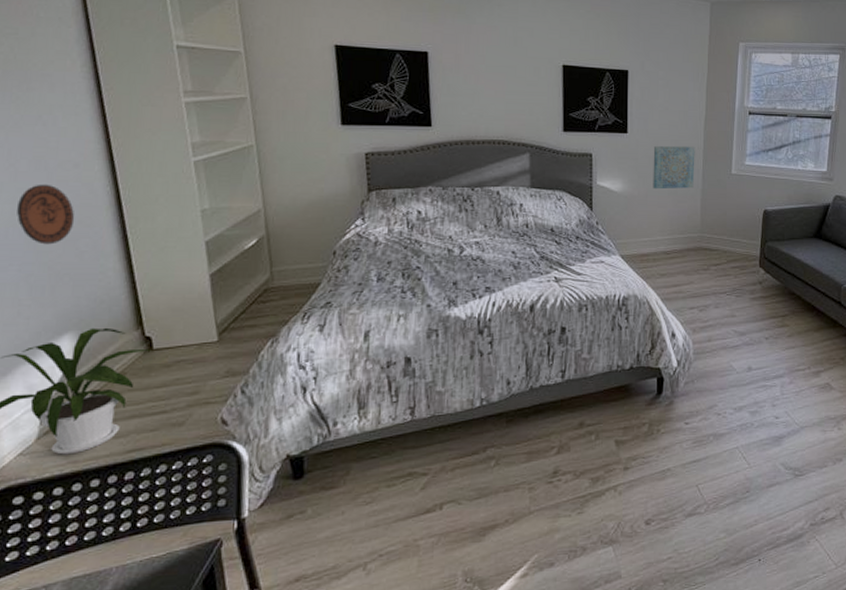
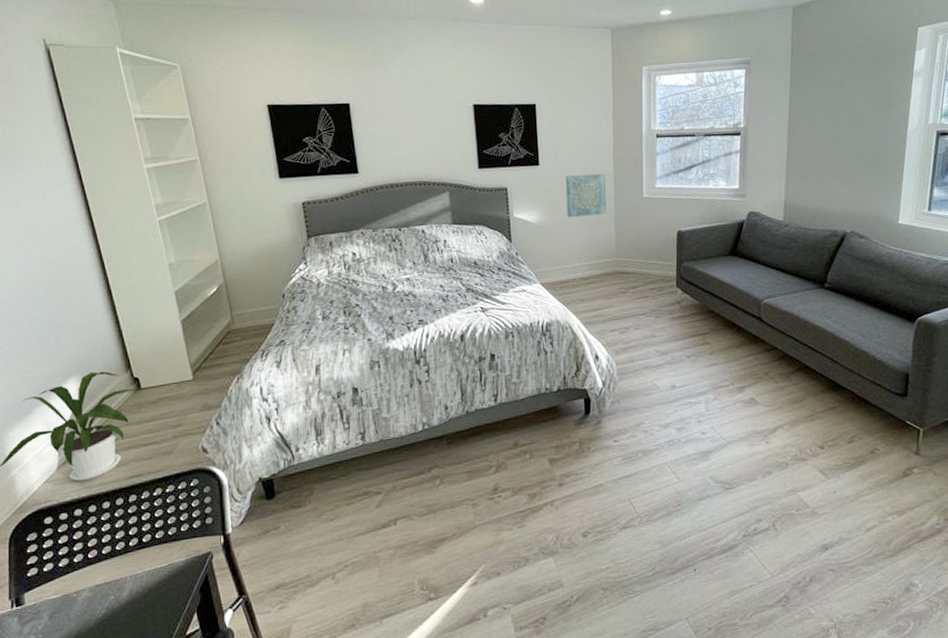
decorative plate: present [17,184,75,245] -> none [23,249,68,302]

